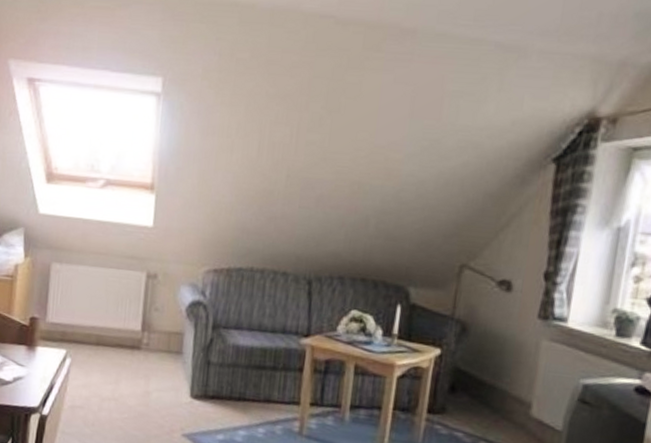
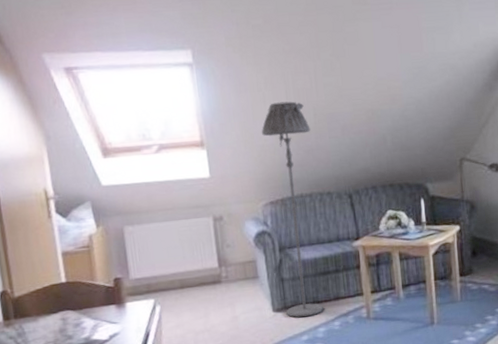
floor lamp: none [205,154,279,414] -> present [261,101,323,318]

